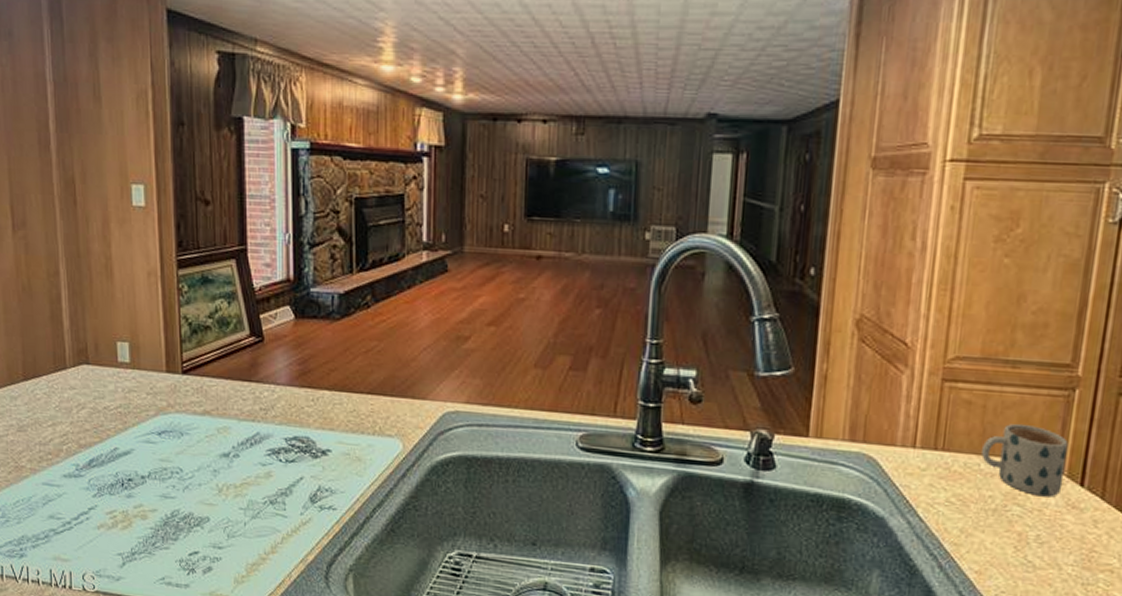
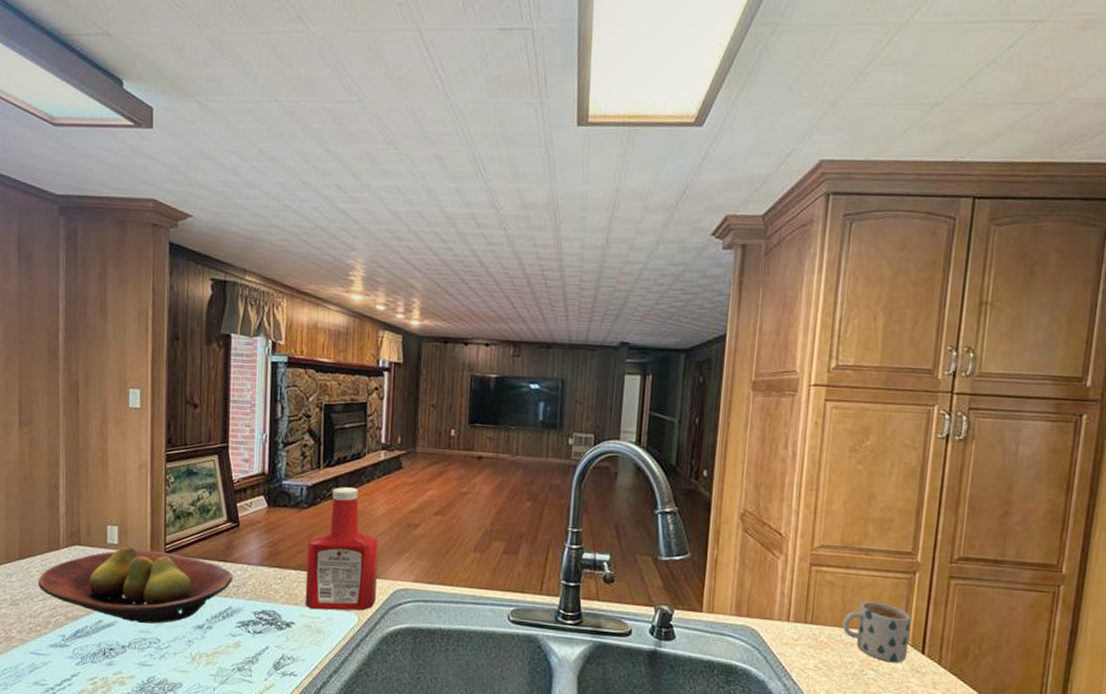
fruit bowl: none [45,364,260,452] -> present [37,545,234,624]
ketchup bottle: none [342,294,424,437] -> present [305,487,379,611]

